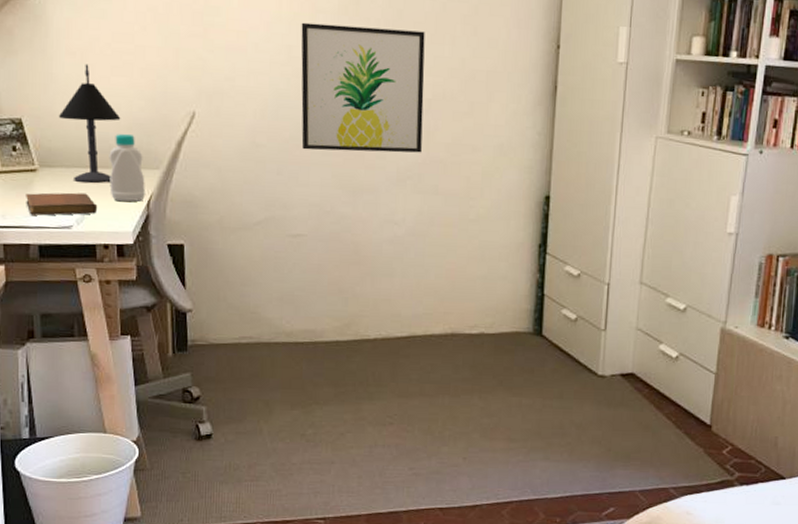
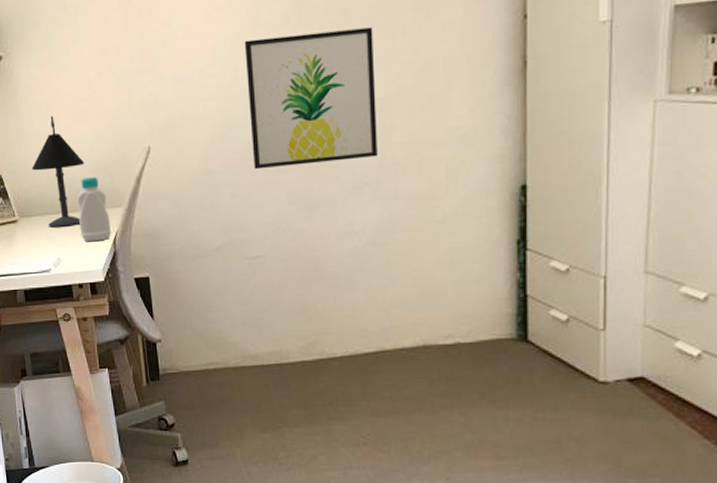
notebook: present [26,192,98,216] -> none [10,237,71,263]

